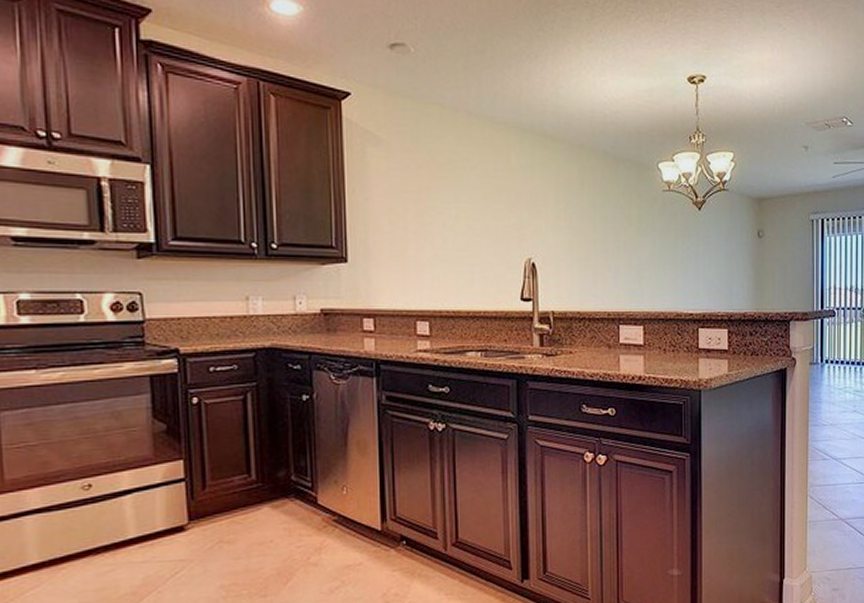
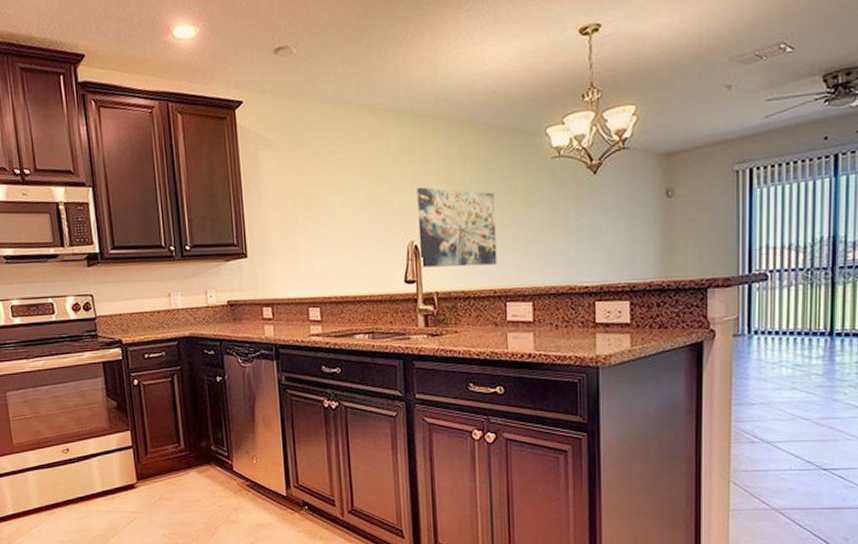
wall art: none [536,205,612,288] -> present [417,186,497,268]

